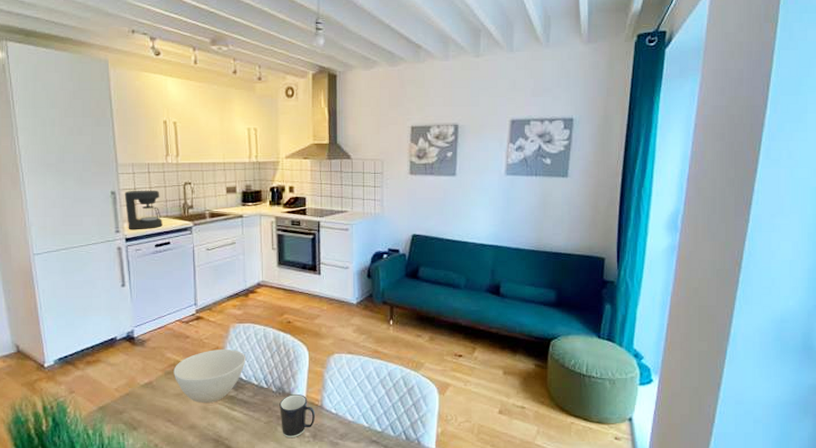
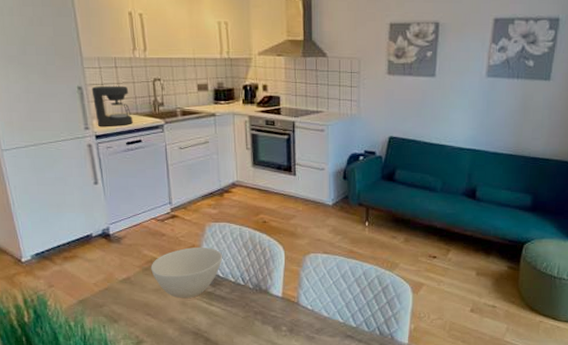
mug: present [279,394,316,438] -> none [256,291,292,332]

